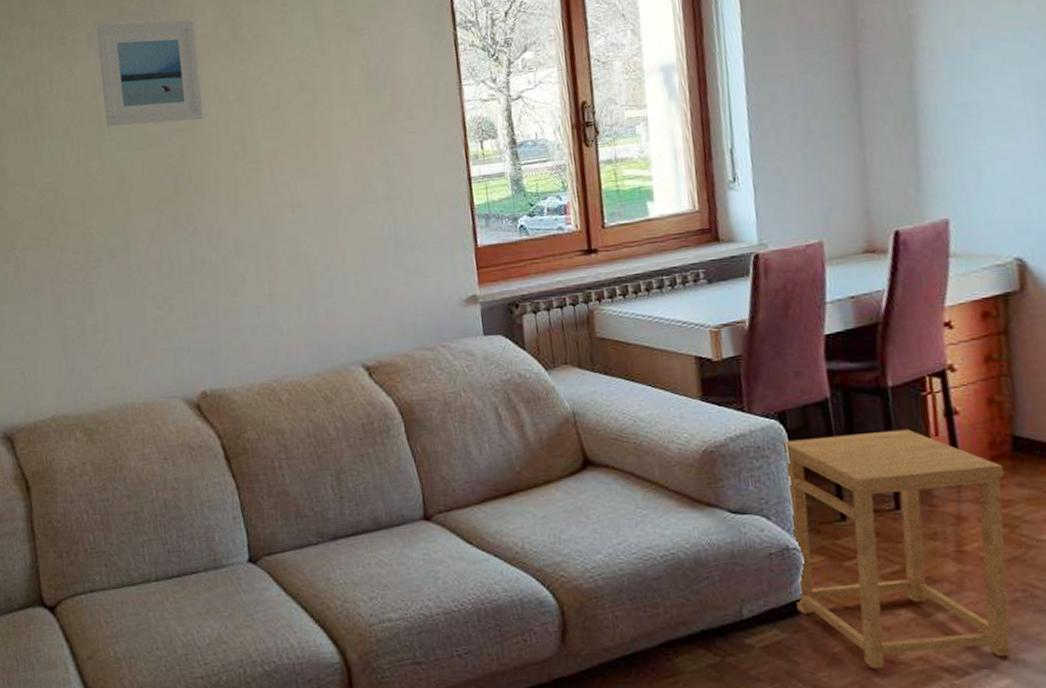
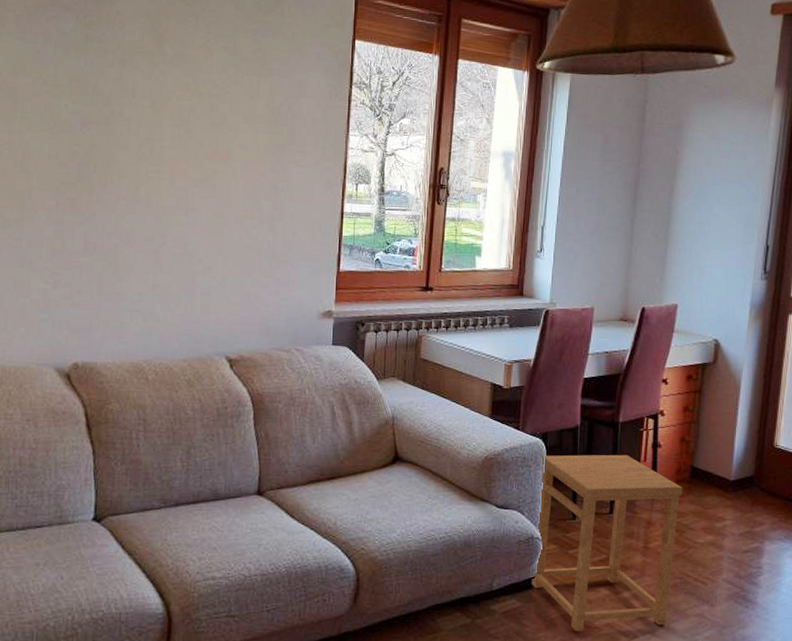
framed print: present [95,20,205,127] -> none [21,9,123,118]

